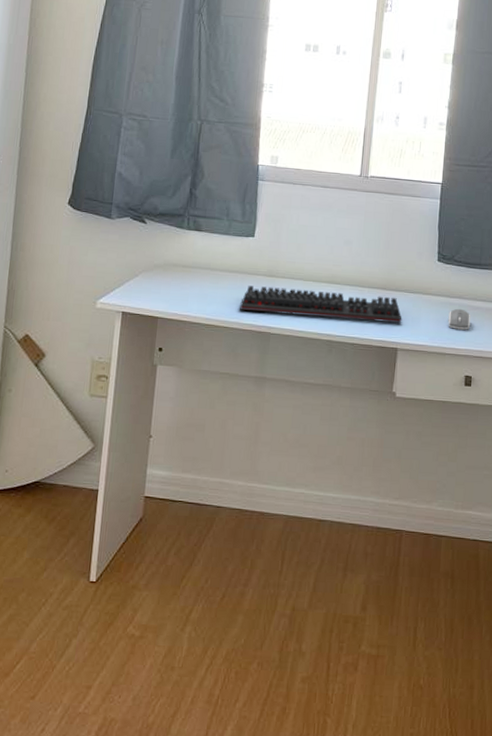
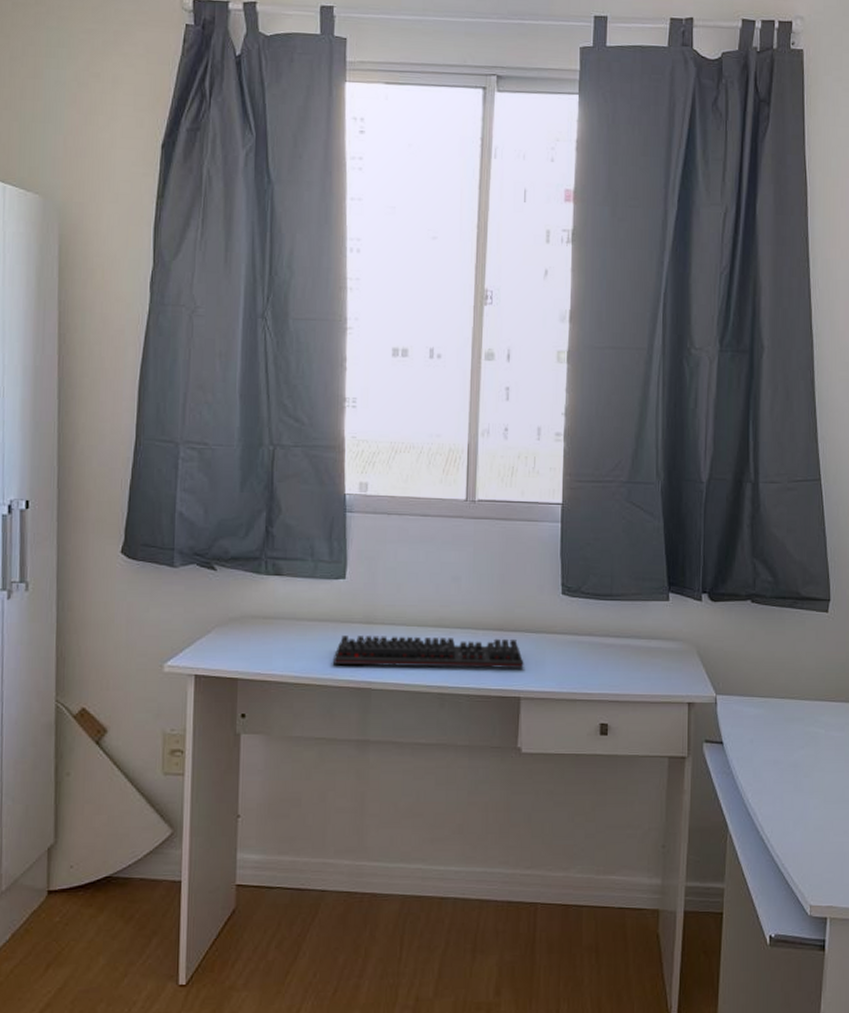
computer mouse: present [448,308,471,330] -> none [577,647,604,671]

